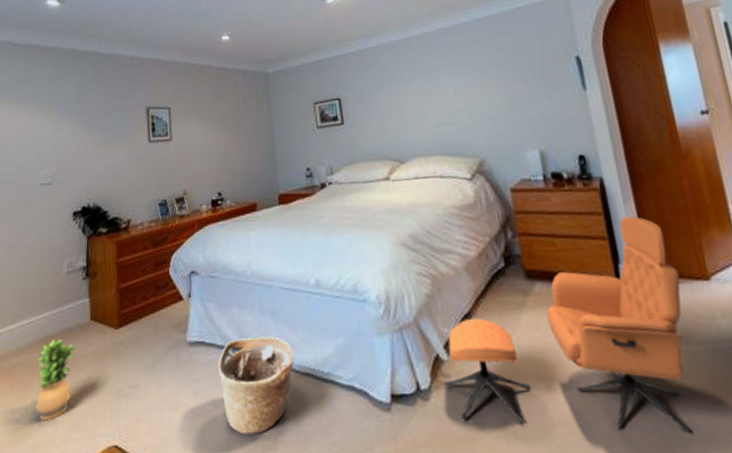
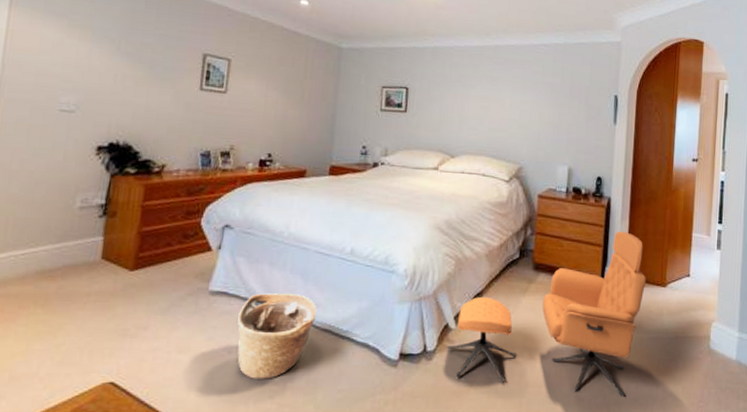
potted plant: present [36,339,76,421] -> none [20,274,79,355]

